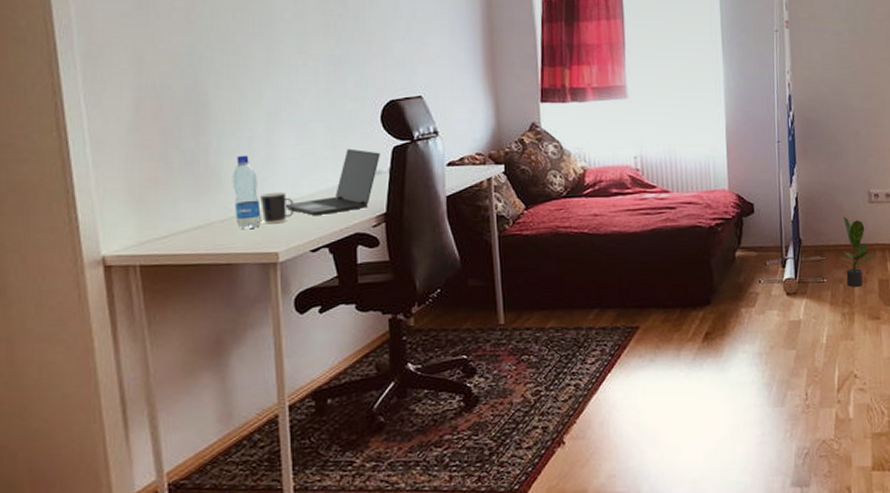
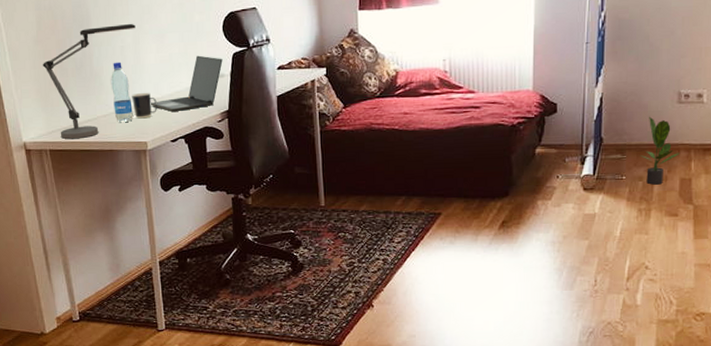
desk lamp: none [139,109,269,252] -> present [43,23,136,140]

